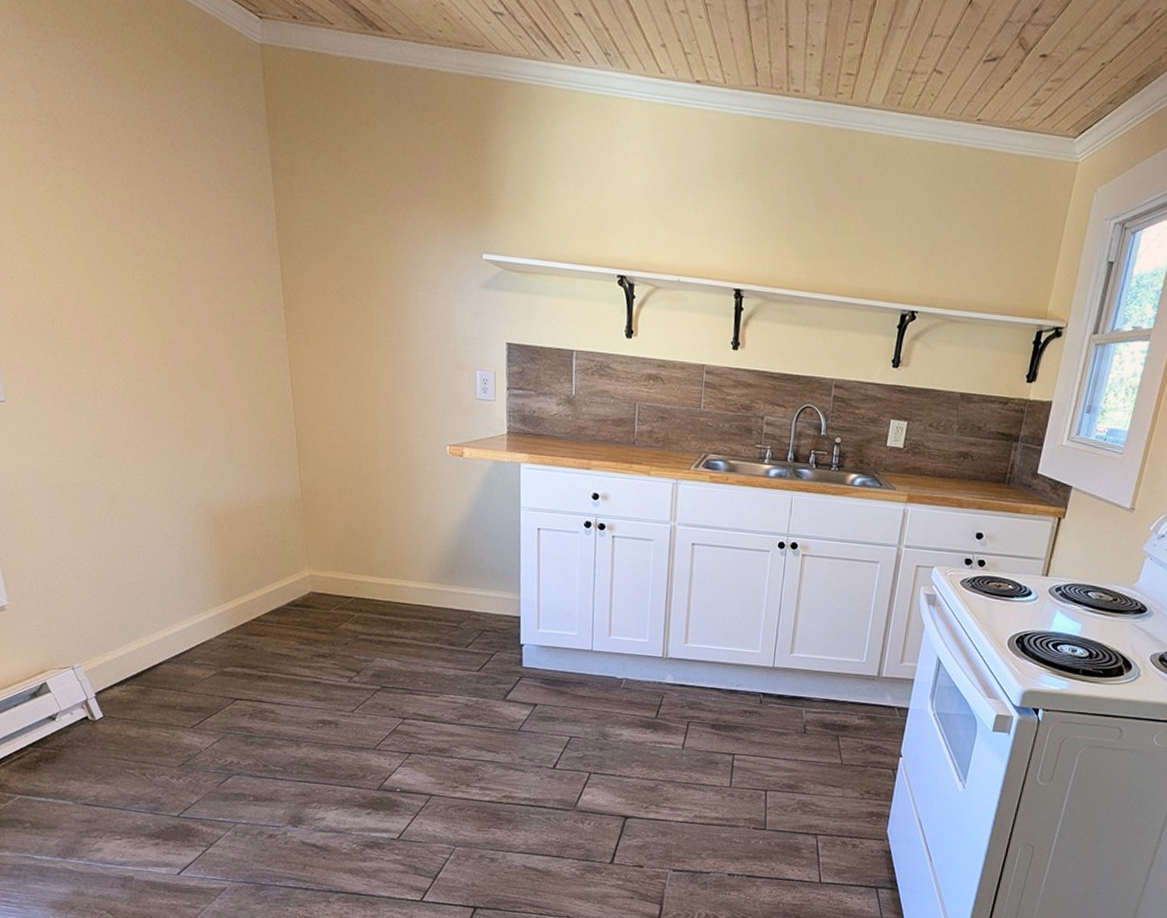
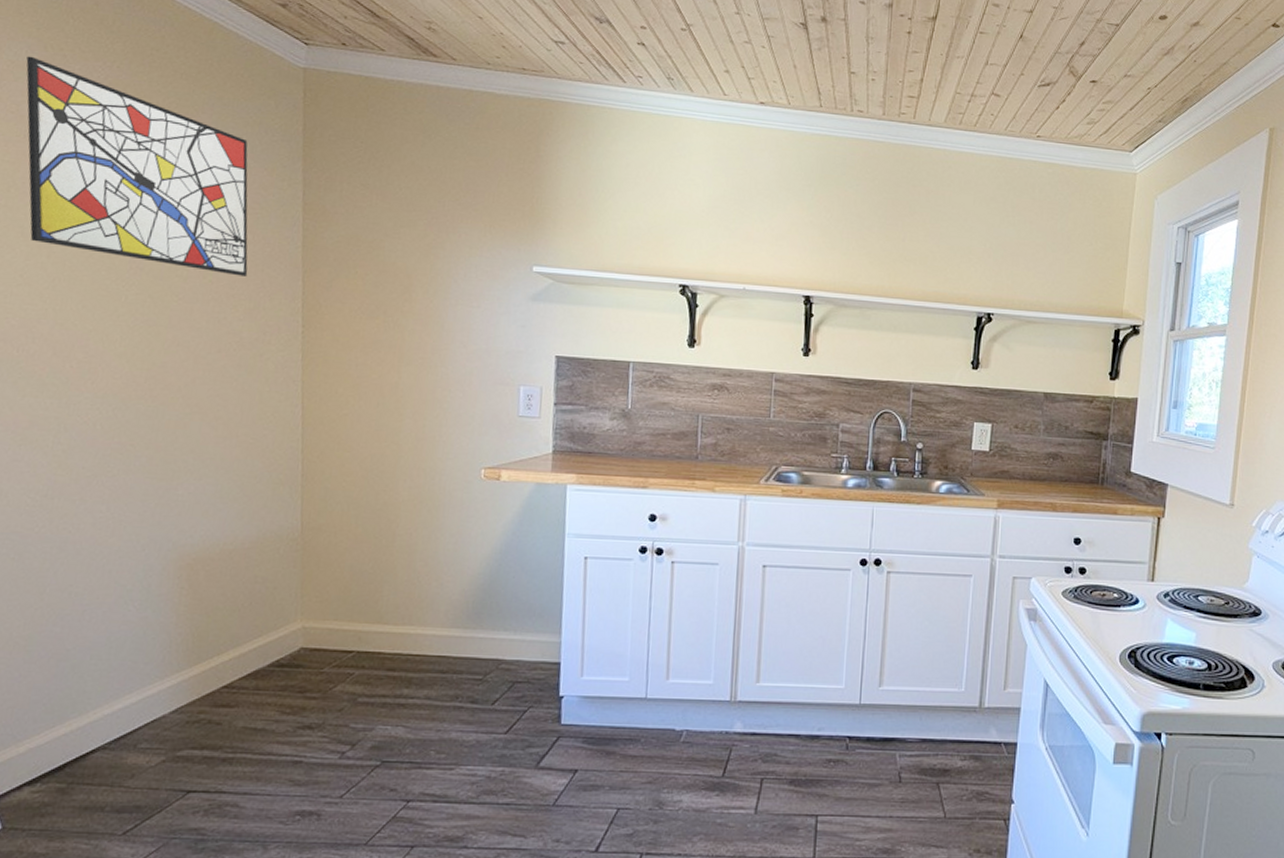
wall art: none [14,32,233,259] -> present [26,56,248,276]

